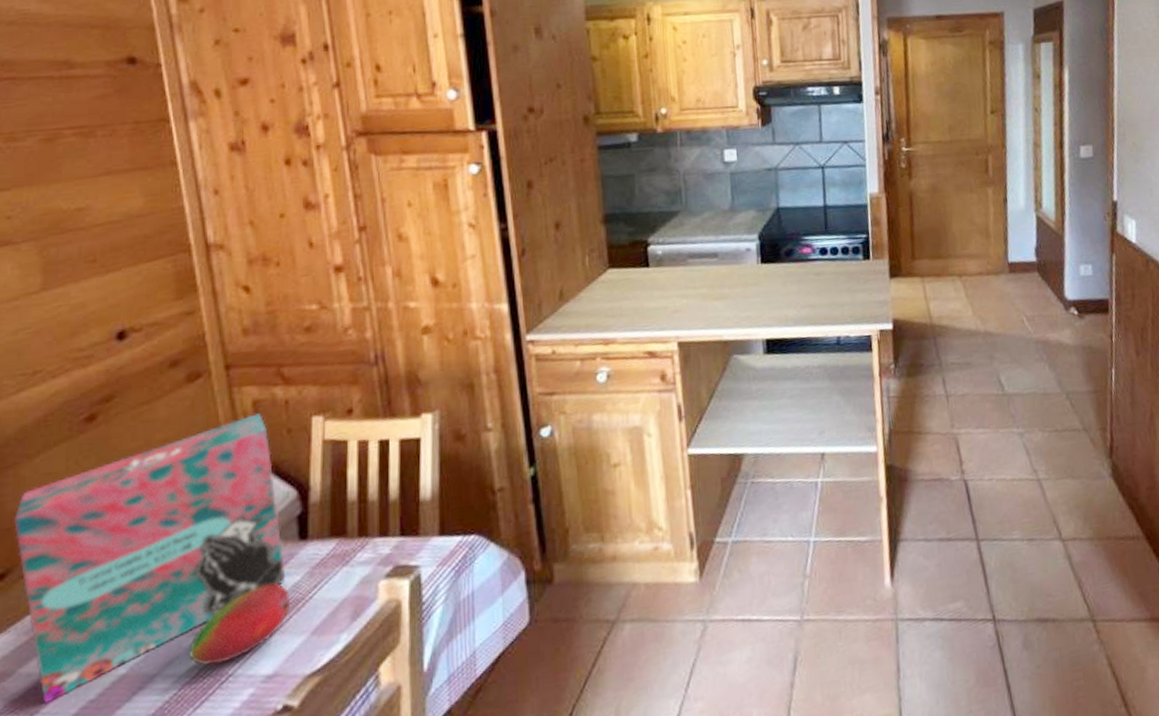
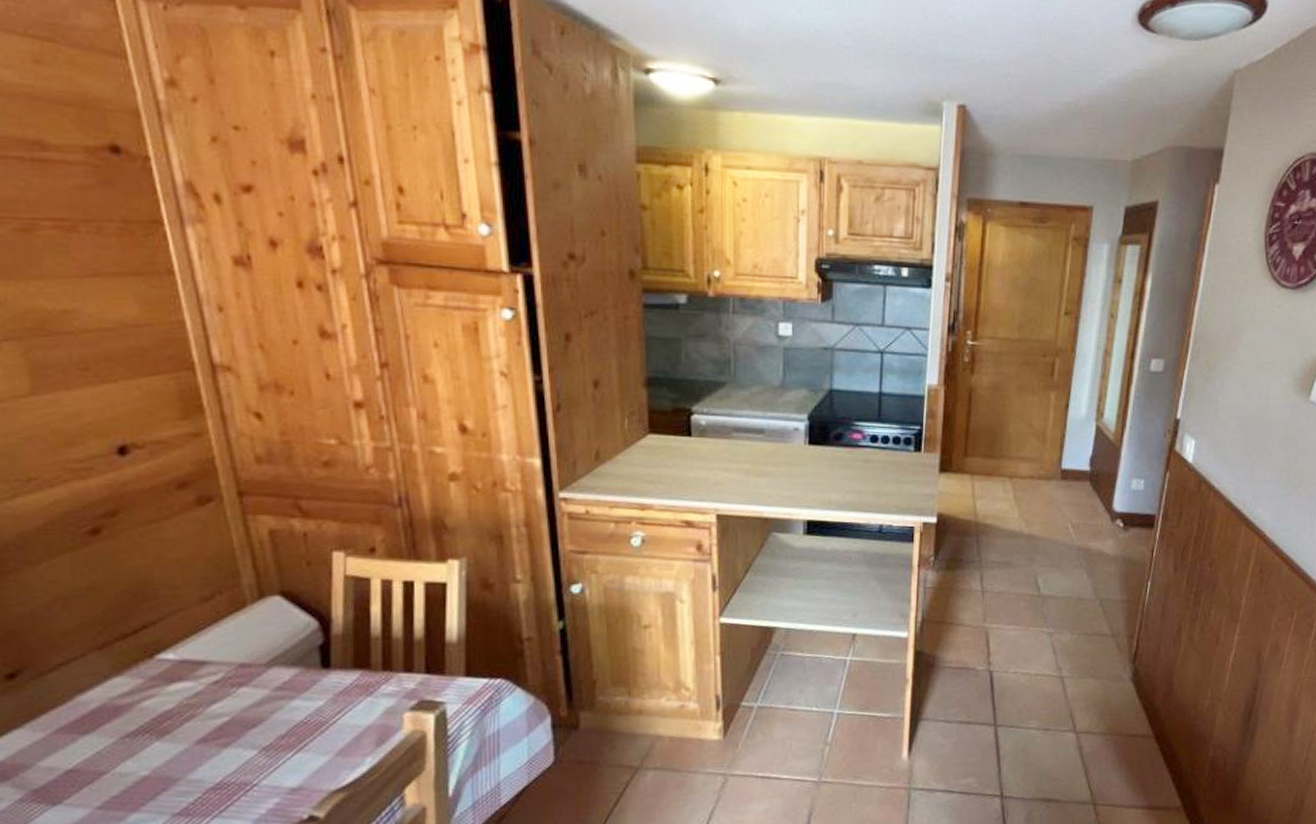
cereal box: present [14,413,286,703] -> none [20,543,309,795]
fruit: present [189,583,291,666] -> none [212,706,315,775]

